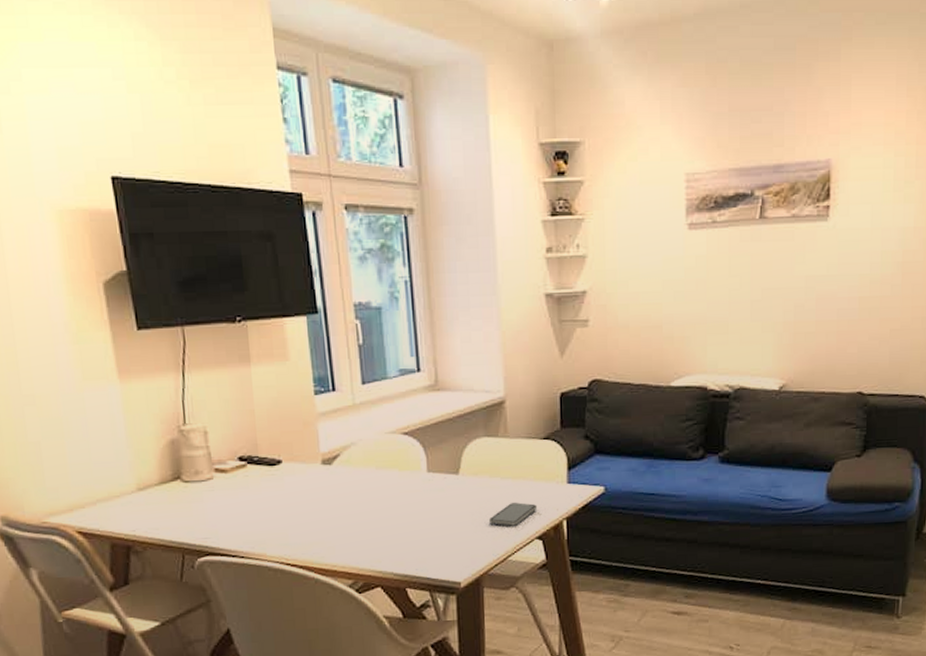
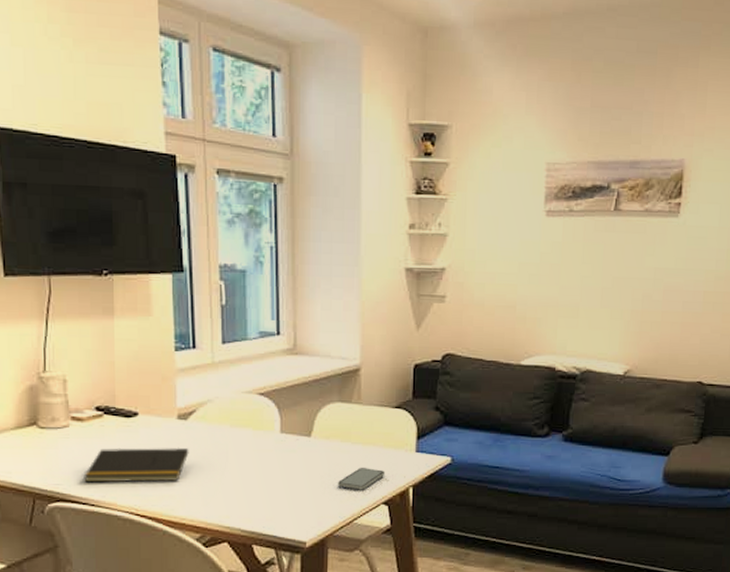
notepad: none [231,493,336,535] -> present [84,447,189,483]

